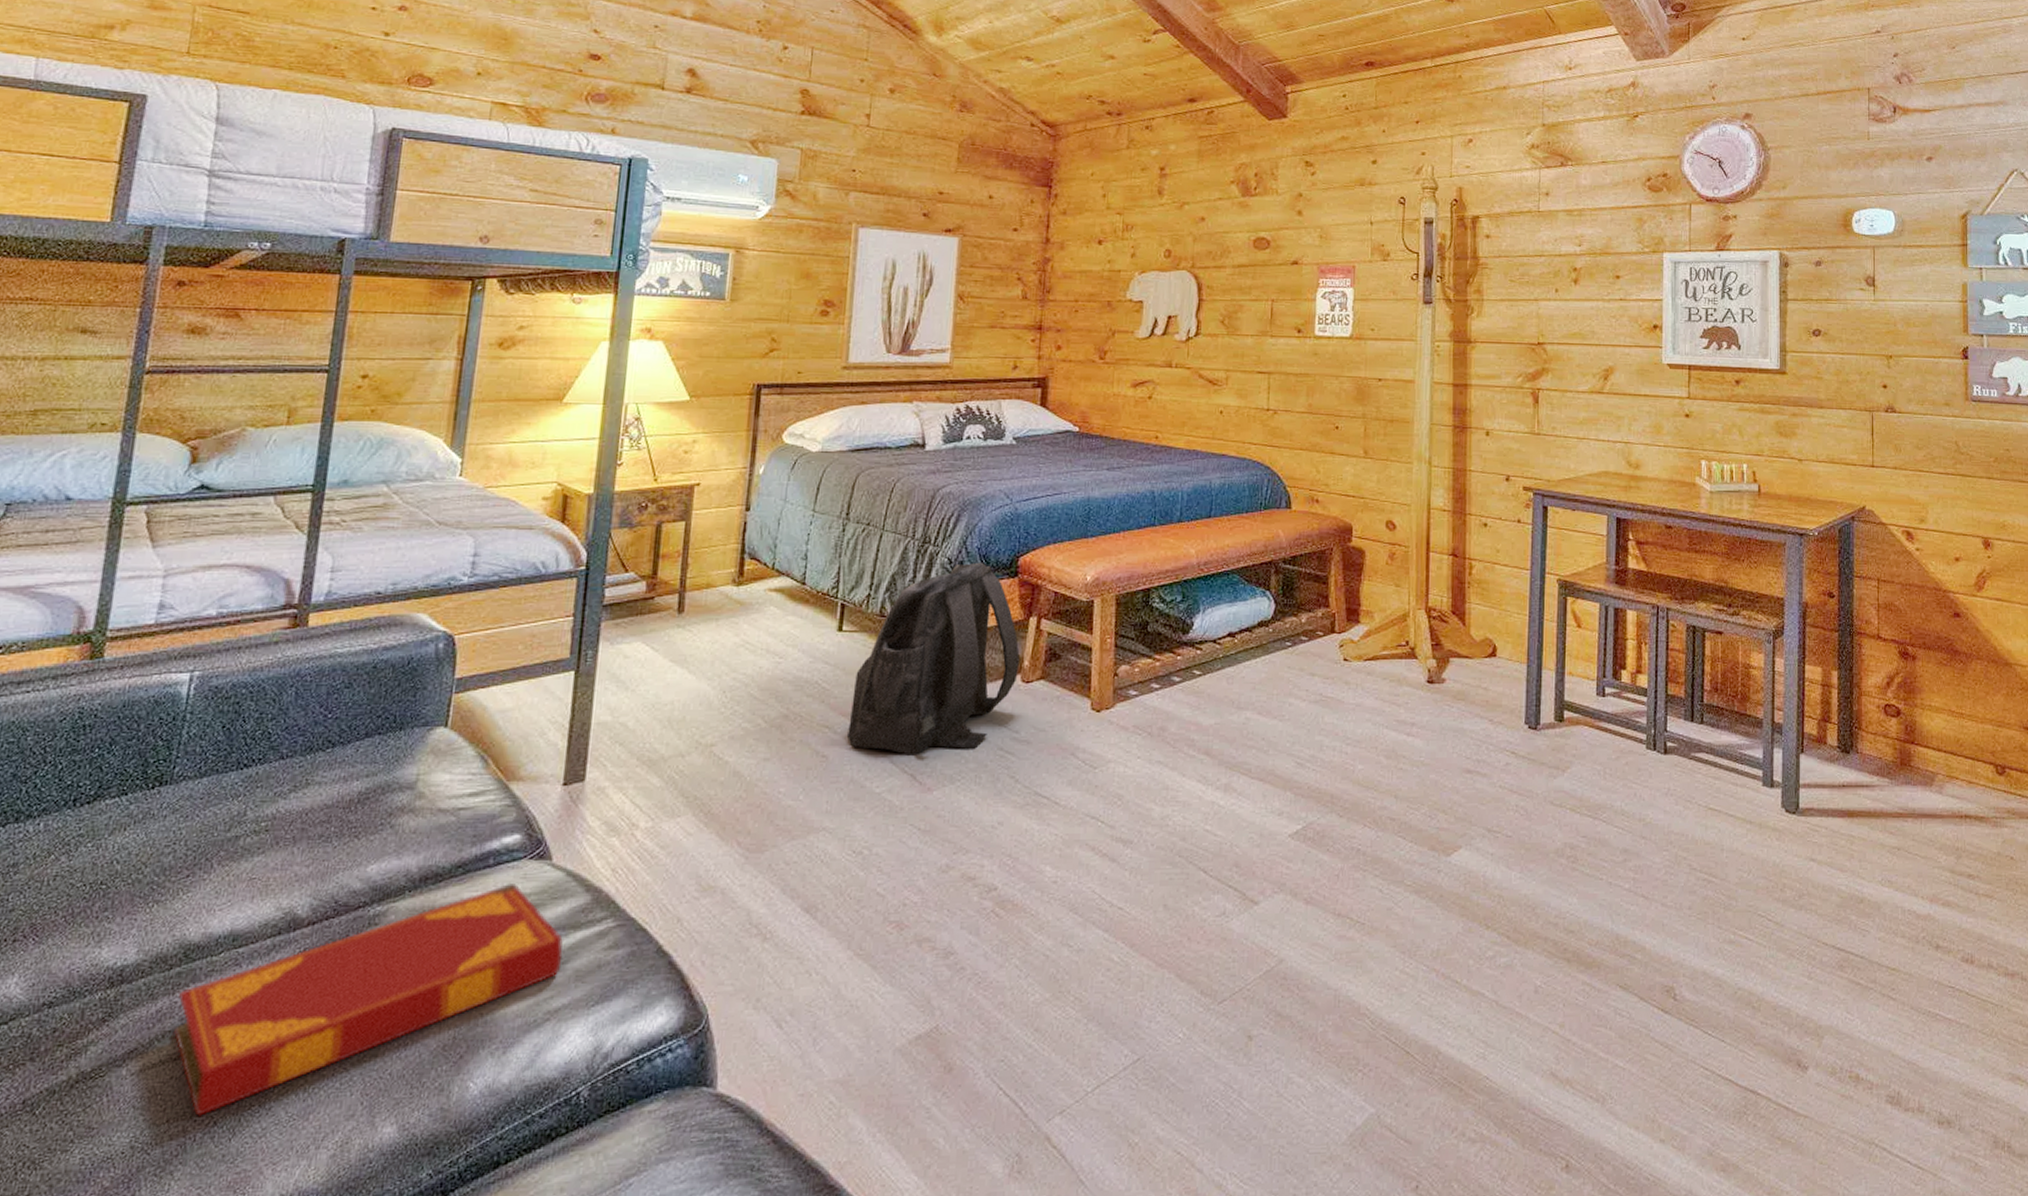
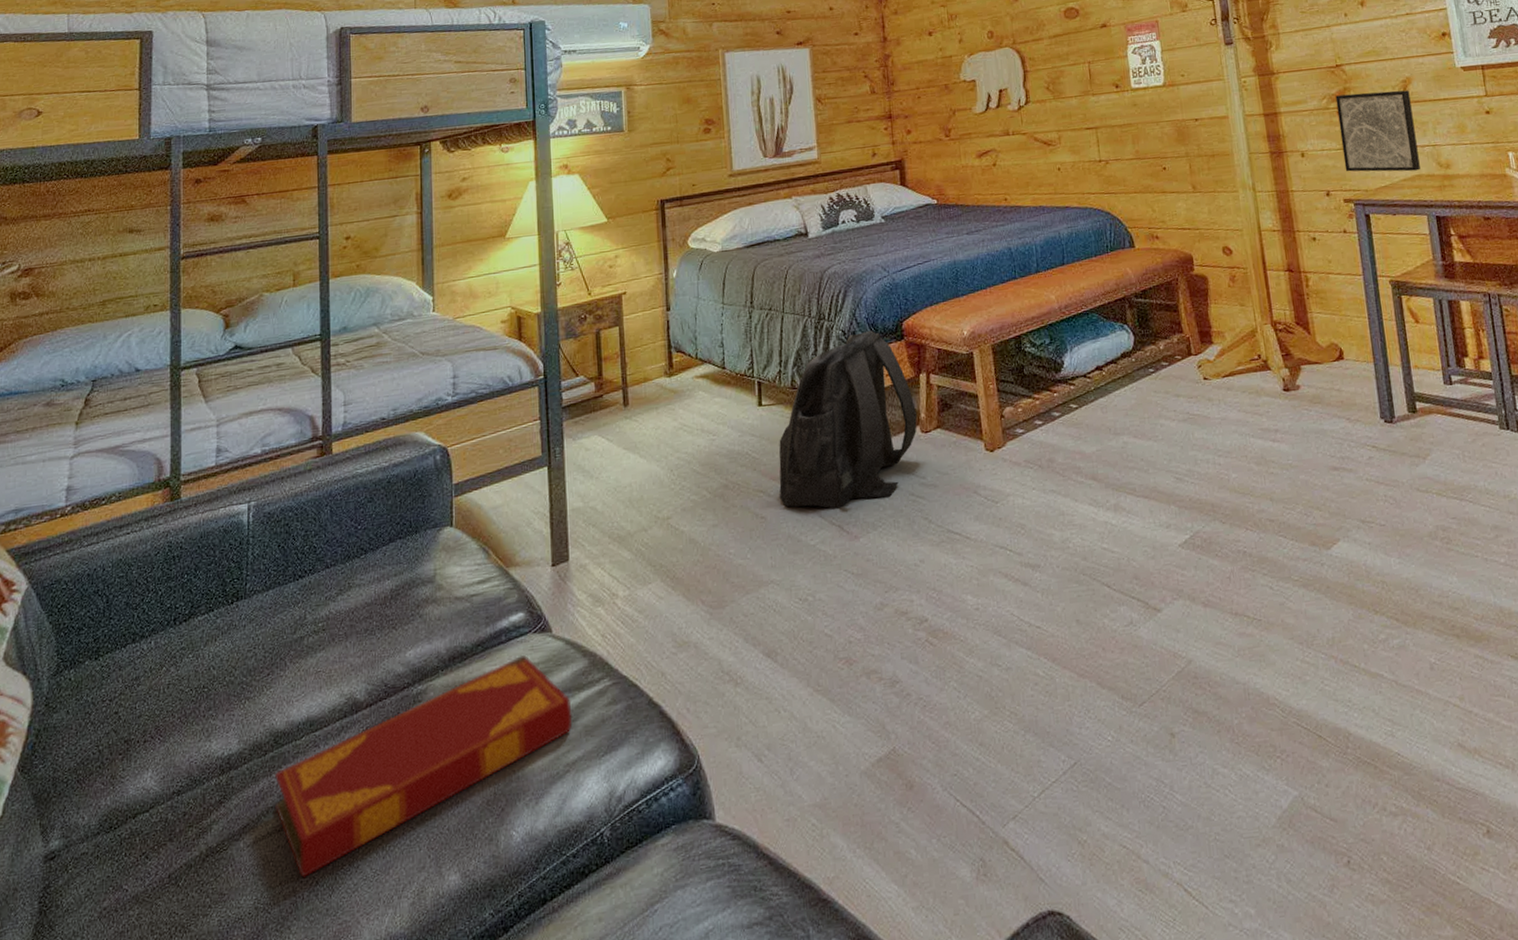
wall art: none [1530,375,1610,467] -> present [1335,90,1421,172]

